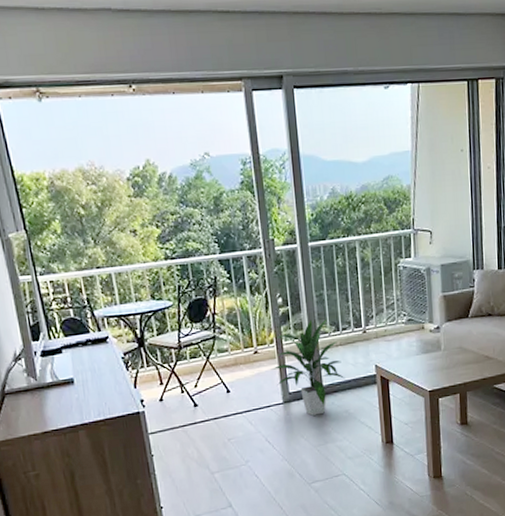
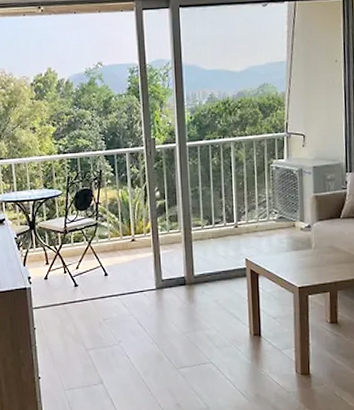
indoor plant: present [270,318,345,416] -> none [146,212,216,303]

